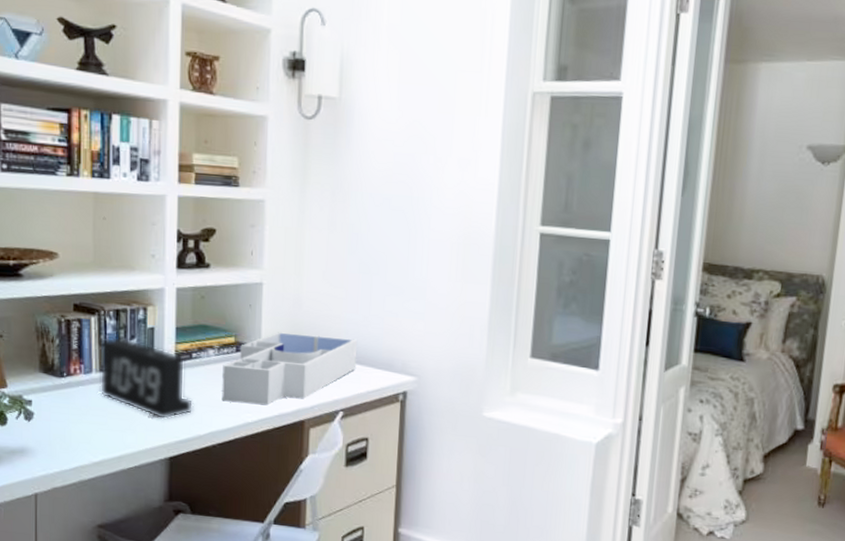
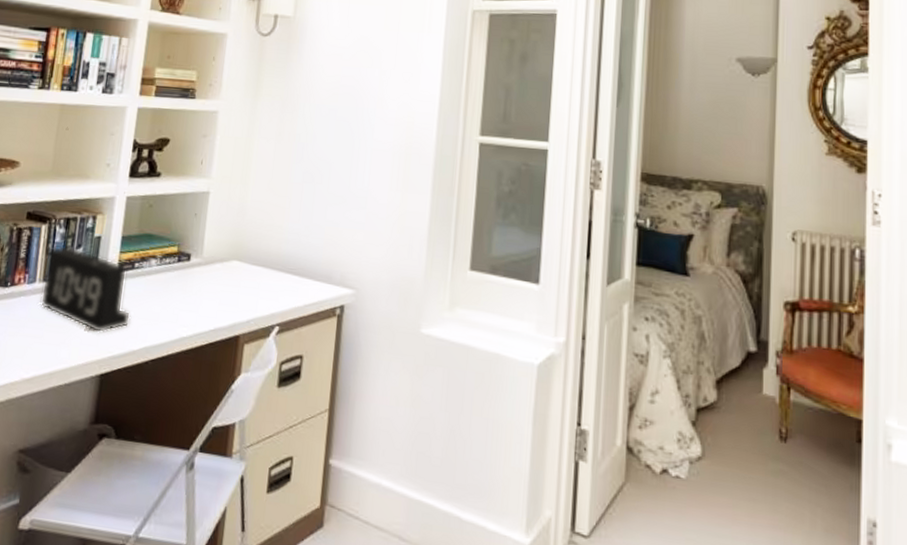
desk organizer: present [222,332,358,406] -> none [159,241,298,319]

